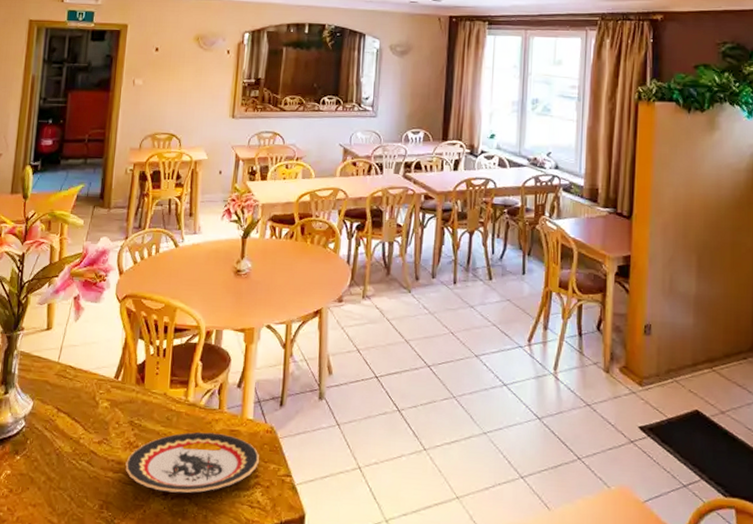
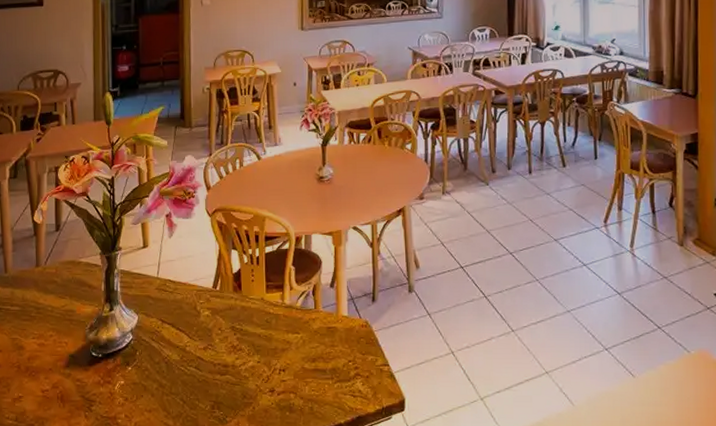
plate: present [125,432,260,493] -> none [231,331,358,389]

